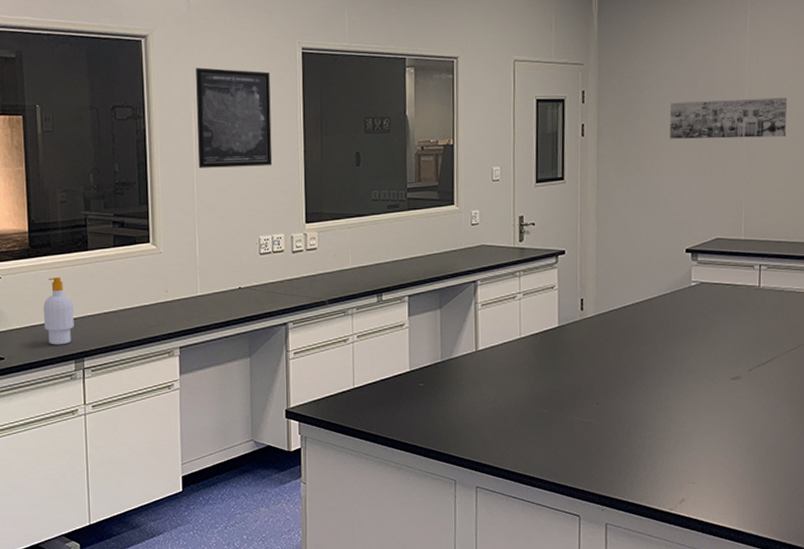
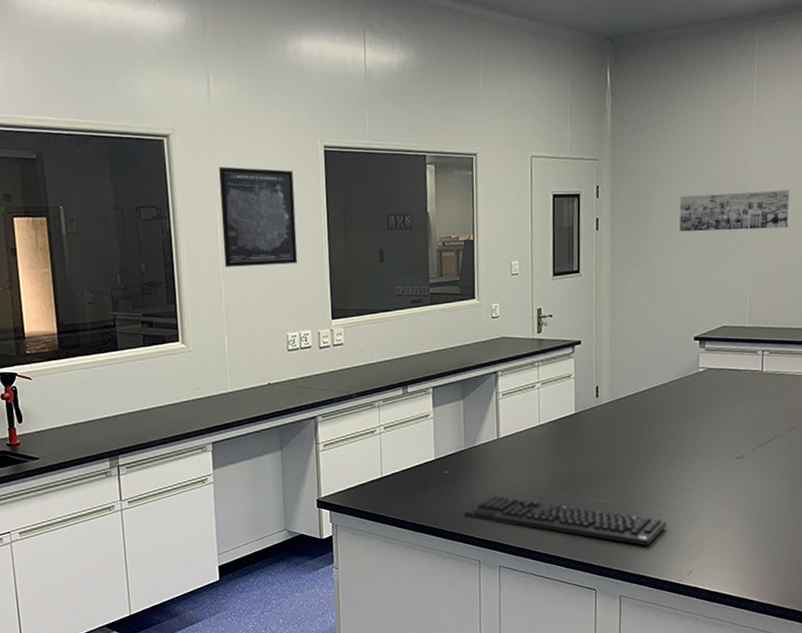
soap bottle: present [44,277,74,345] -> none [76,377,107,444]
keyboard: none [439,411,656,471] -> present [463,495,666,546]

